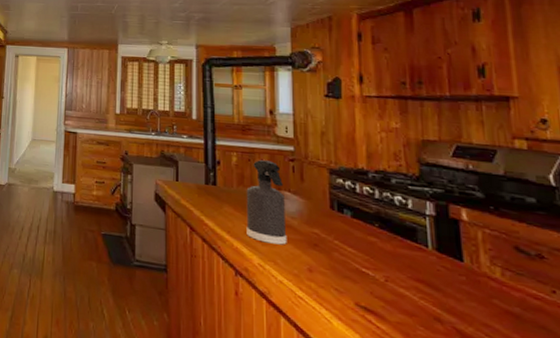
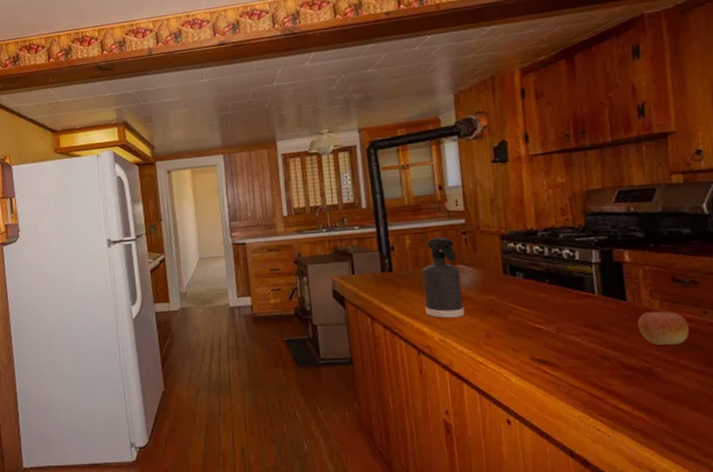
apple: none [475,278,535,322] -> present [637,310,689,345]

